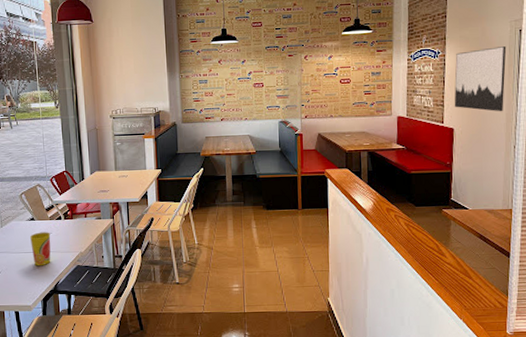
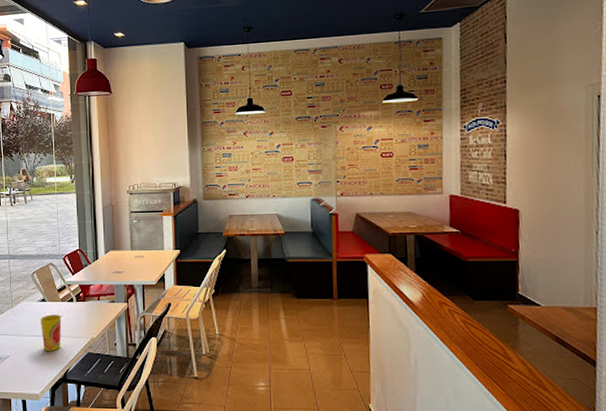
wall art: present [454,46,507,112] -> none [518,115,582,191]

